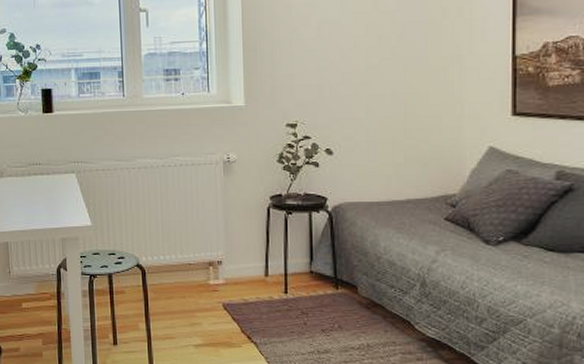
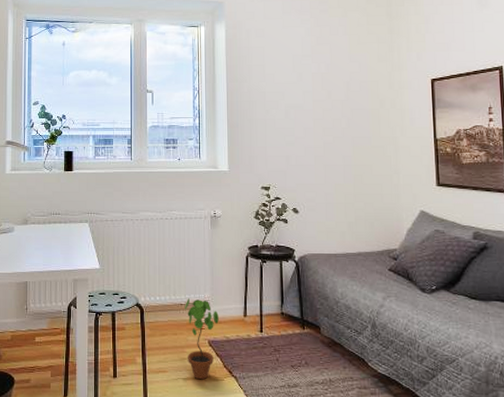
potted plant: none [193,257,235,346] -> present [184,298,219,380]

